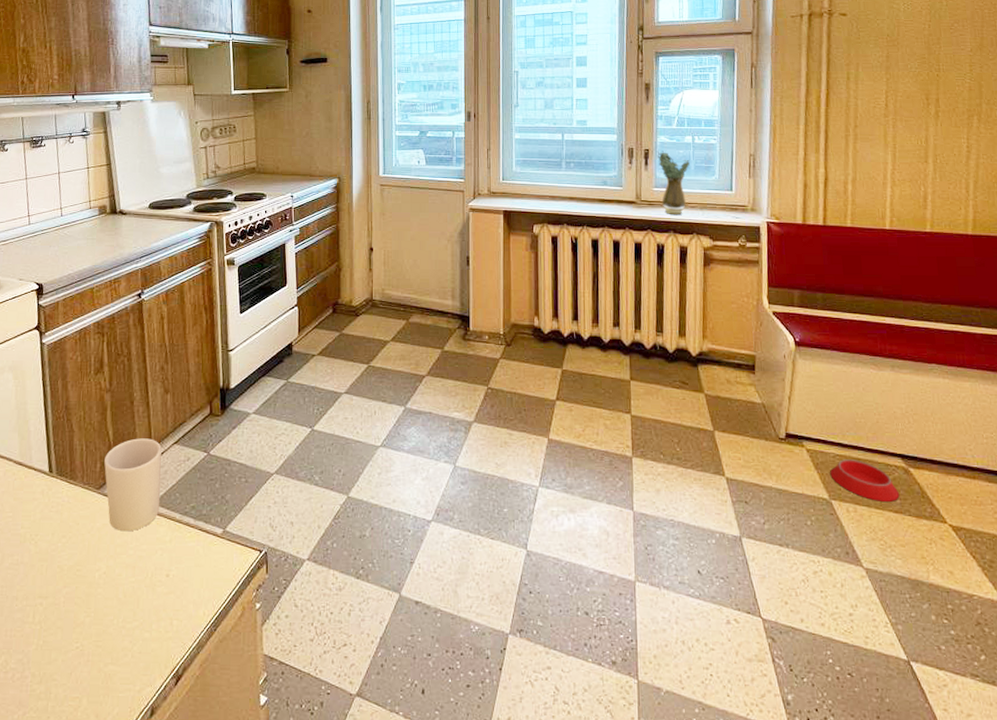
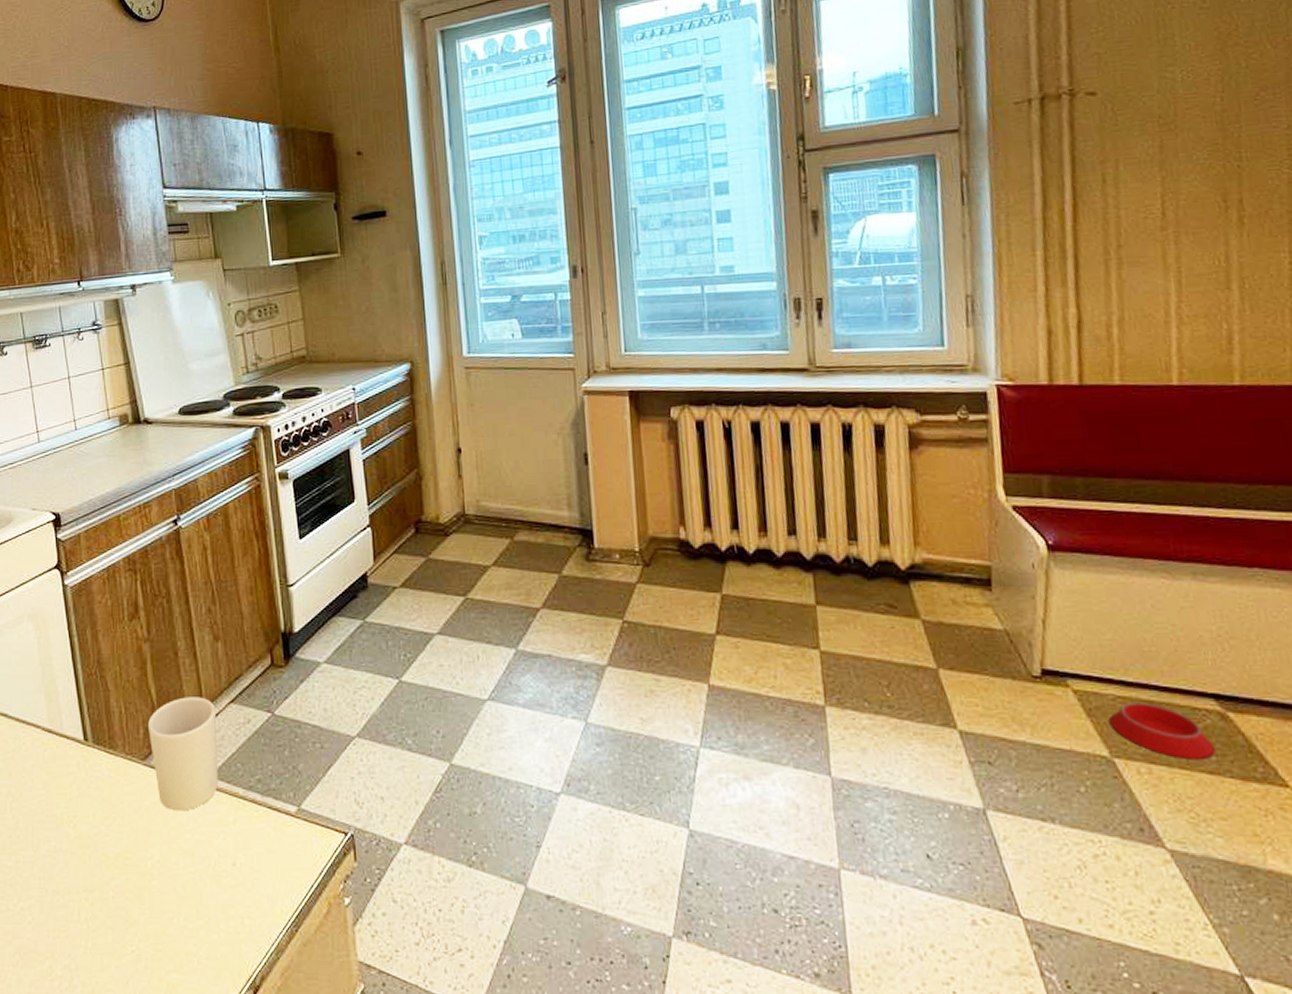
vase: present [657,151,690,216] -> none [833,299,881,384]

